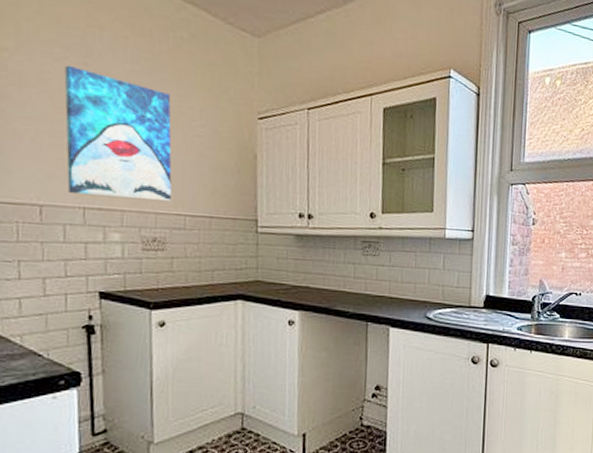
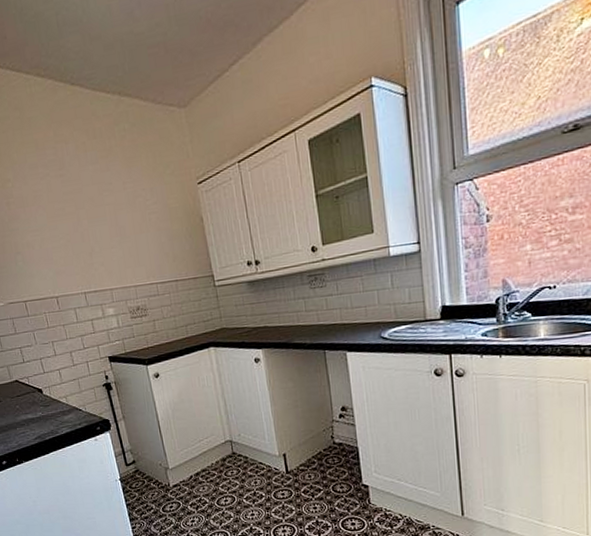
wall art: present [64,65,172,202] -> none [48,179,144,283]

